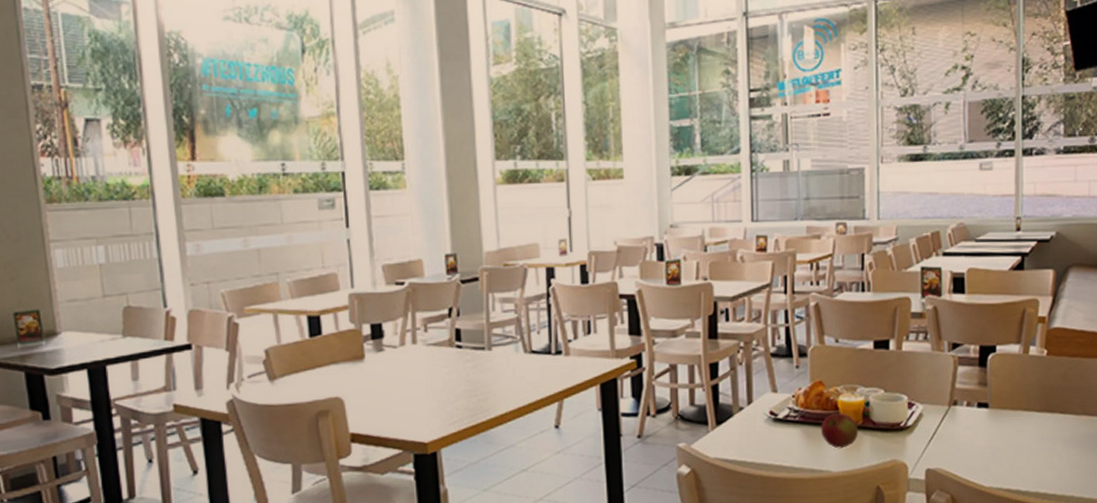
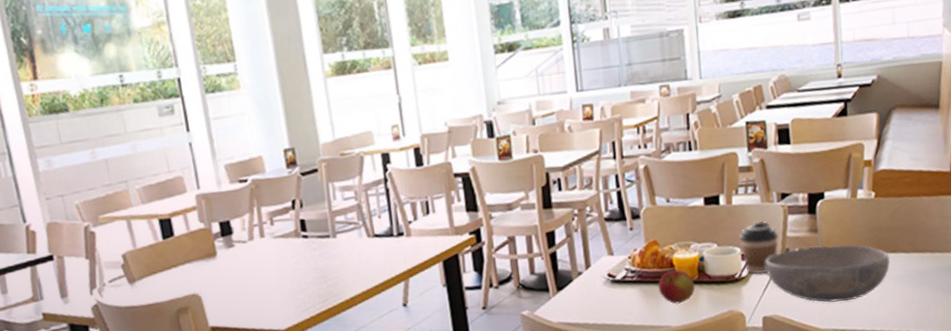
coffee cup: none [906,369,948,425] -> present [739,220,779,275]
bowl: none [932,400,1058,460] -> present [765,244,890,302]

